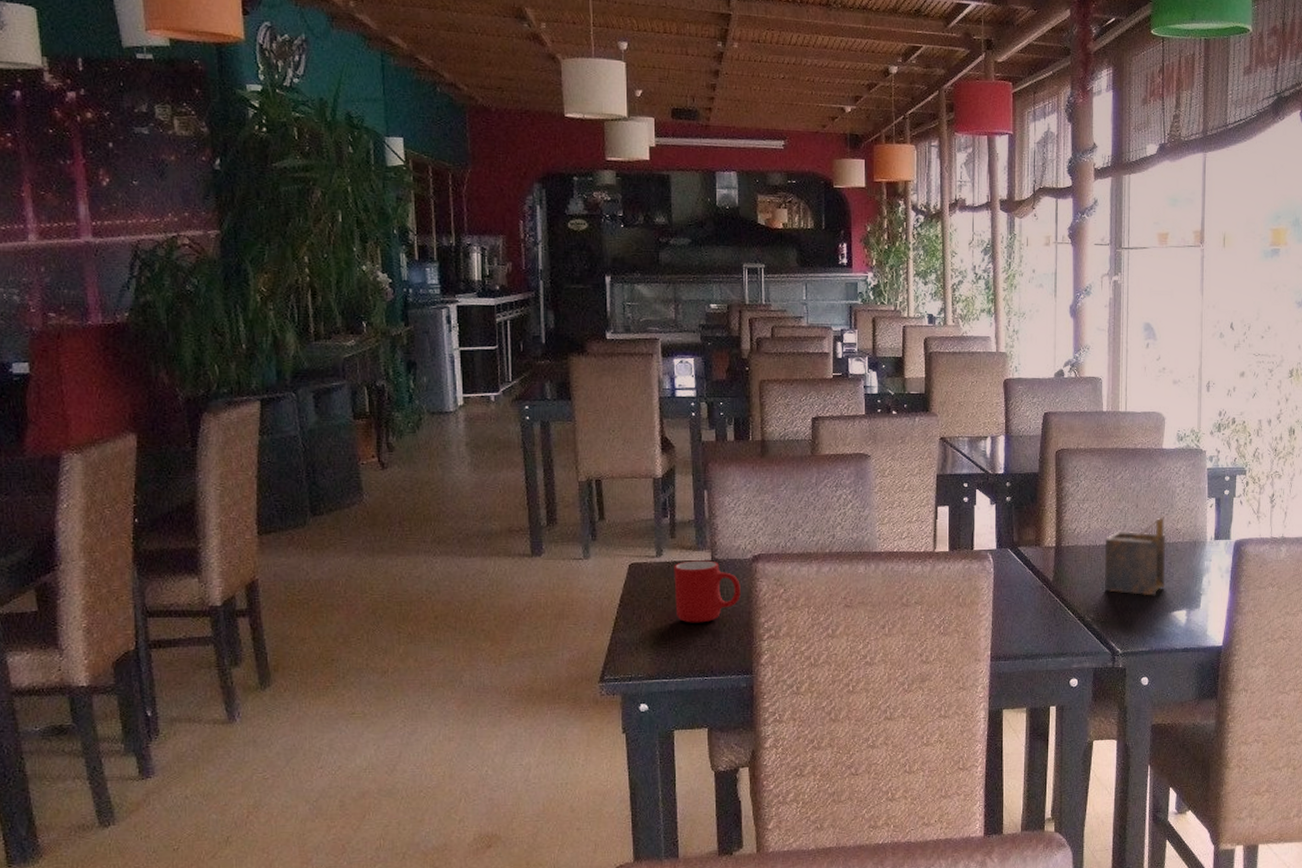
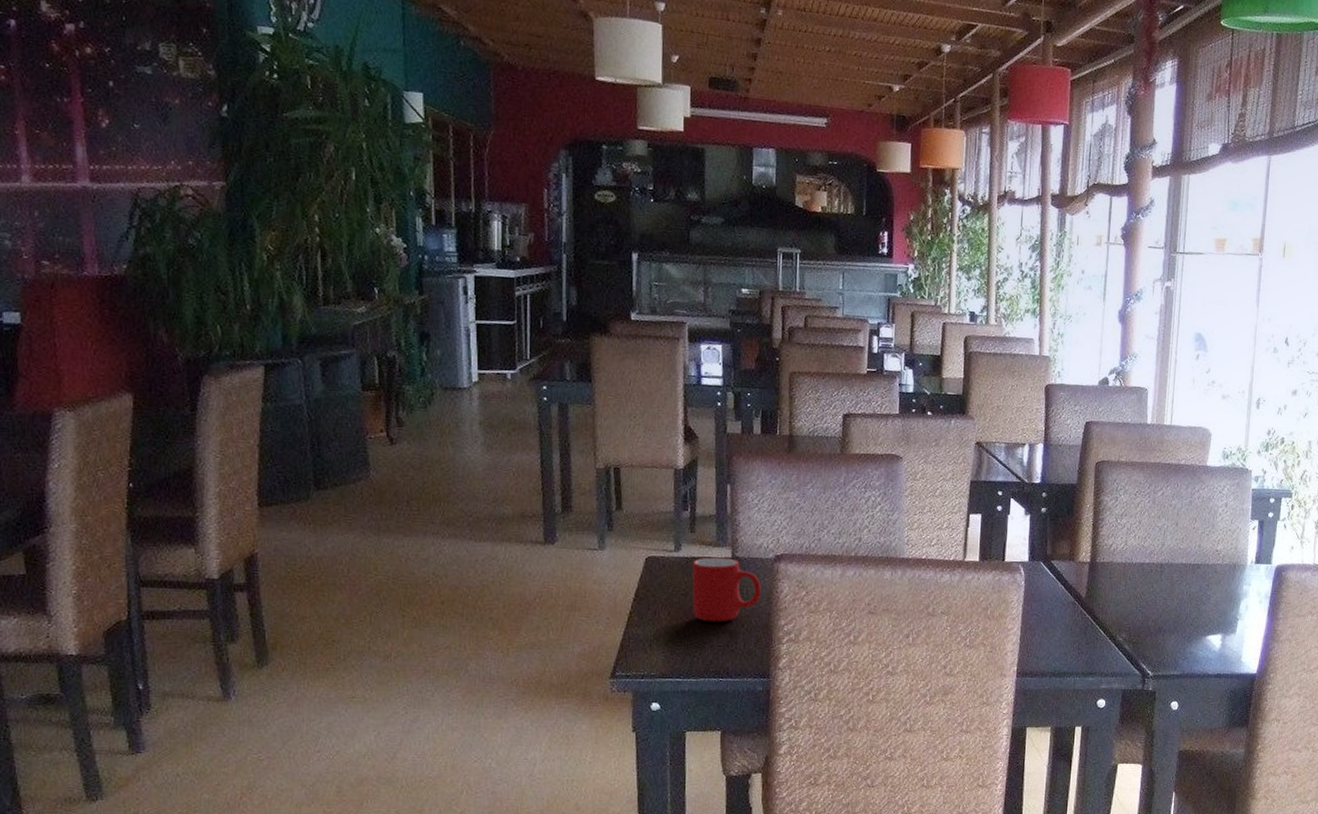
napkin holder: present [1105,516,1165,596] -> none [1139,536,1205,619]

